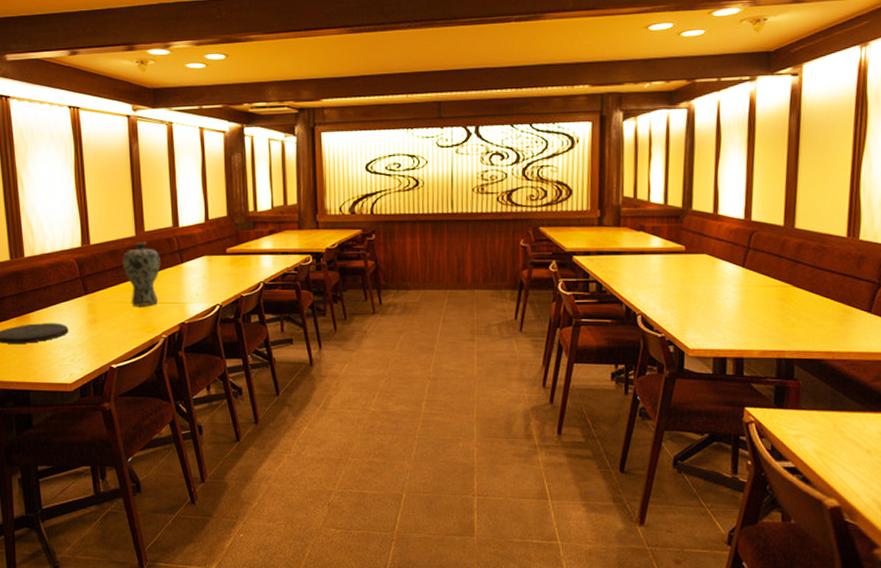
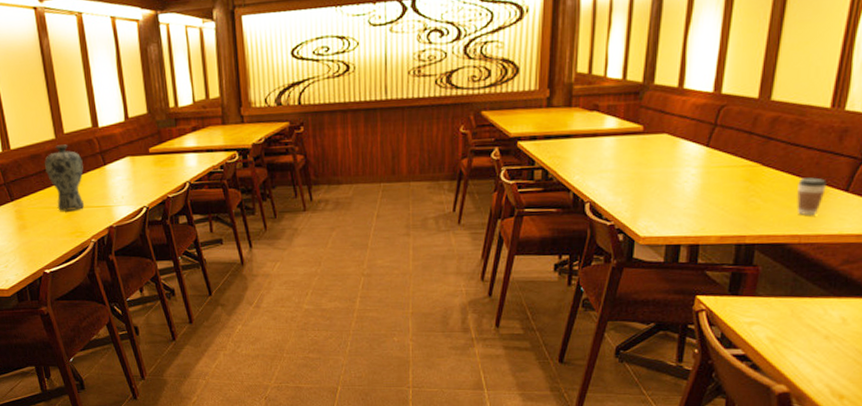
coffee cup: none [826,298,851,334] -> present [796,177,827,216]

